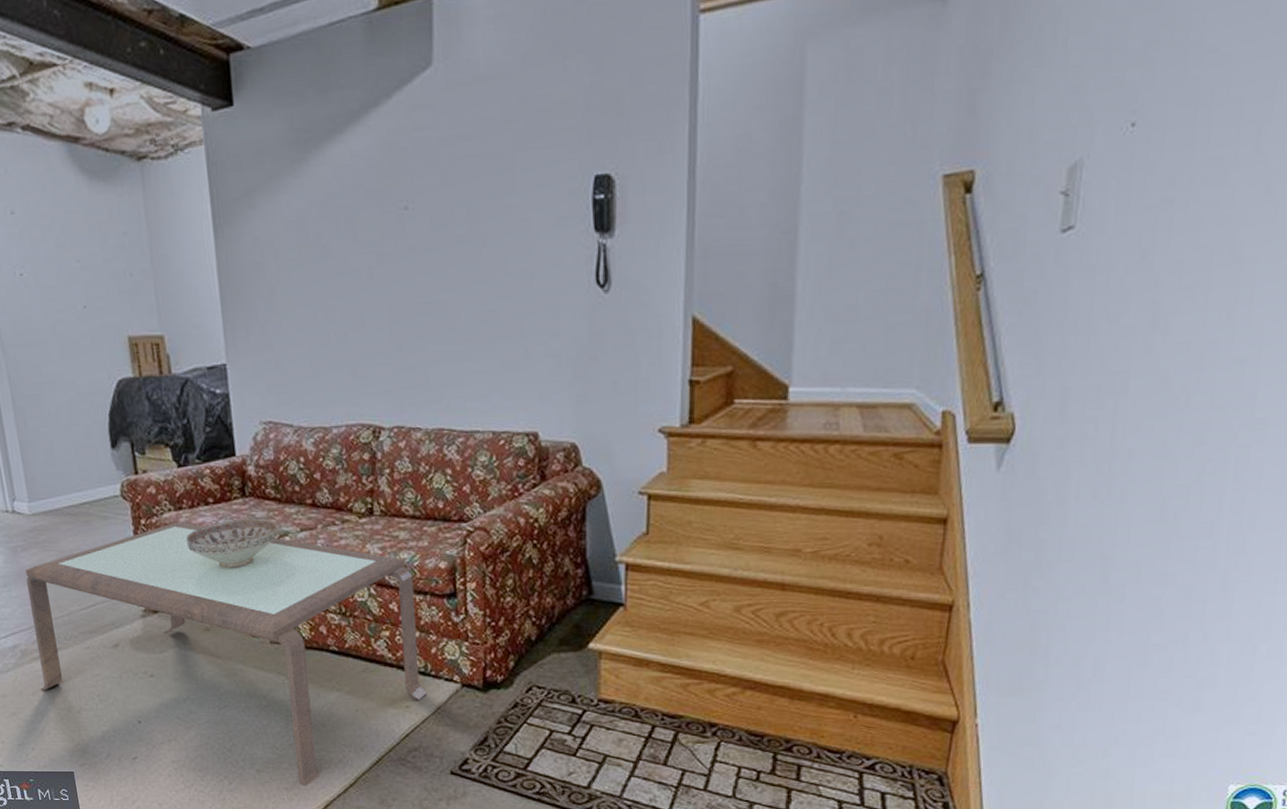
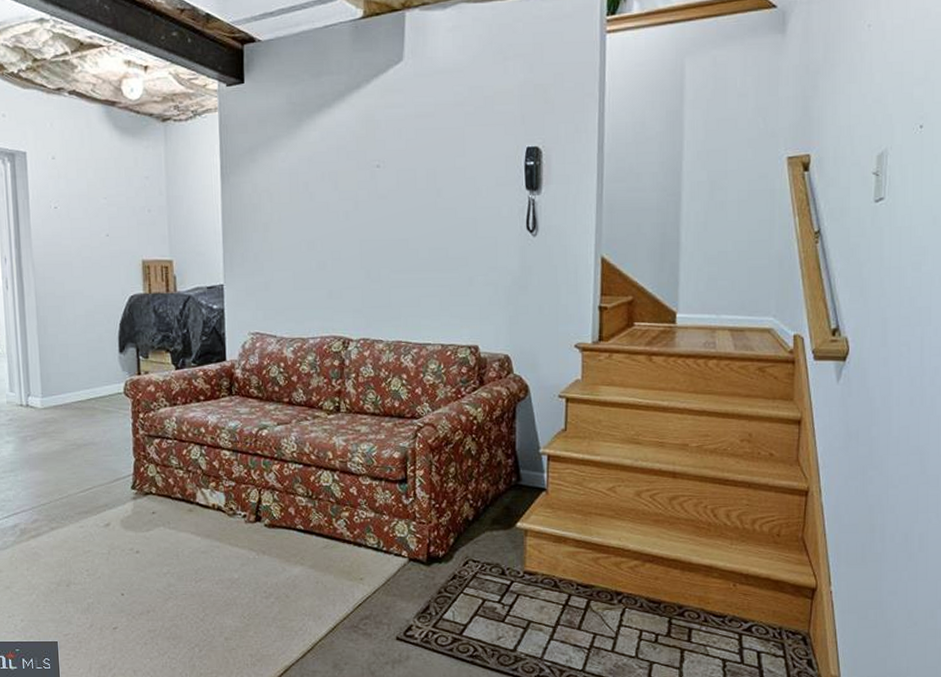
coffee table: present [25,521,427,787] -> none [32,416,378,653]
decorative bowl: present [185,518,279,568] -> none [177,413,259,456]

